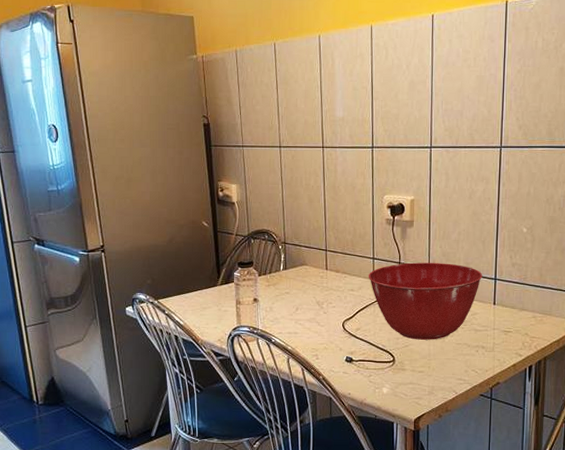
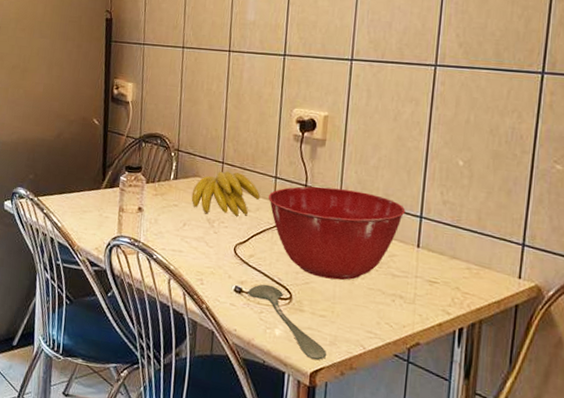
banana: none [301,257,361,297] -> present [191,170,261,216]
spoon: none [357,351,427,409] -> present [248,284,327,361]

